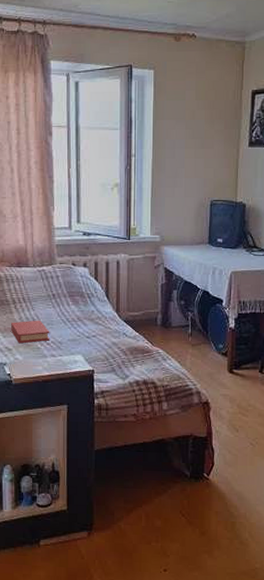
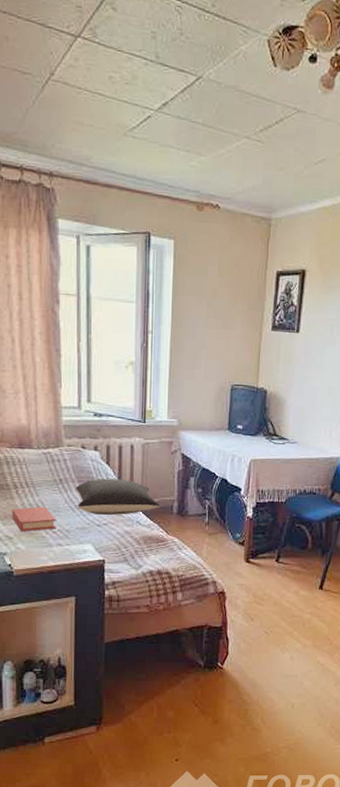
pillow: none [67,293,146,328] -> present [76,478,161,516]

